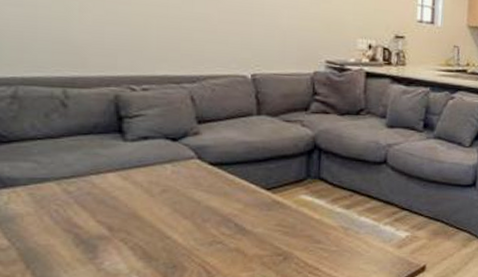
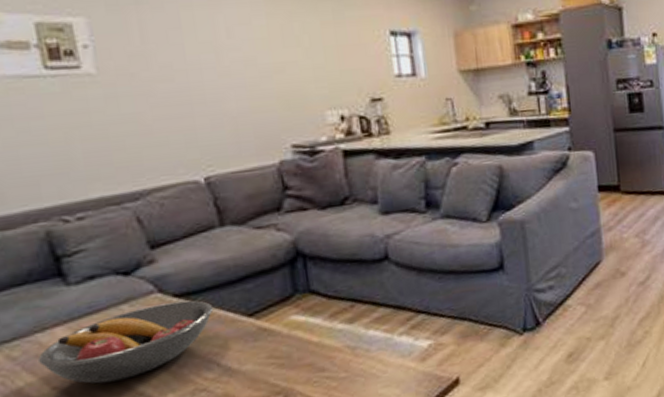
fruit bowl: none [90,168,240,224] -> present [38,300,214,384]

